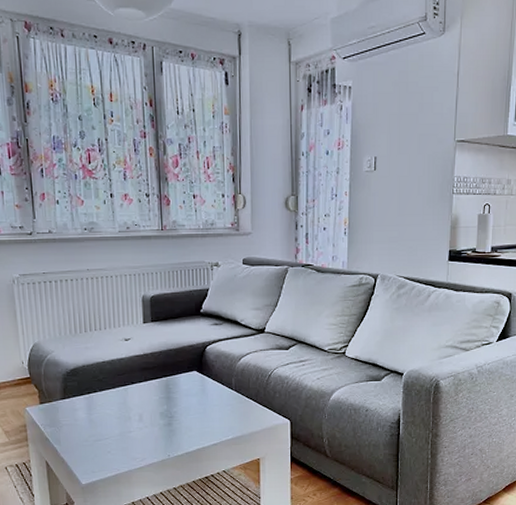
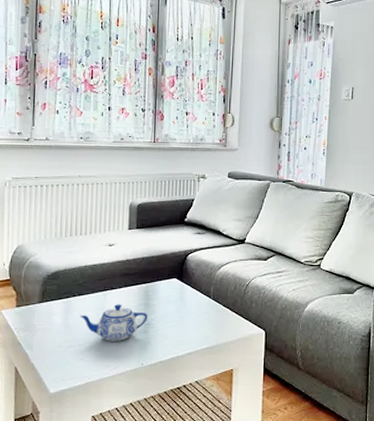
teapot: none [103,398,170,435] -> present [80,304,148,341]

